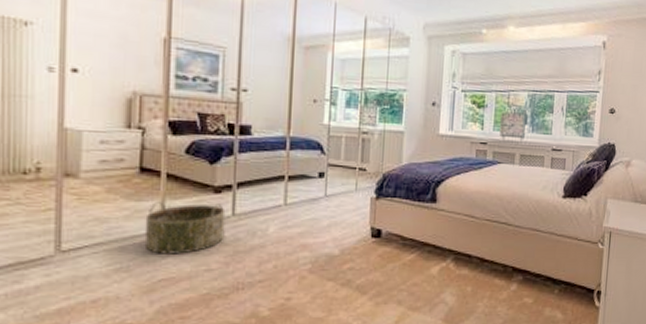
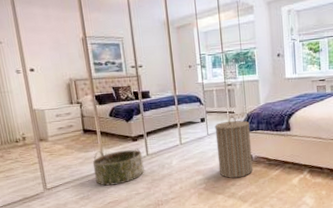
laundry hamper: none [333,174,385,260] -> present [214,116,253,179]

